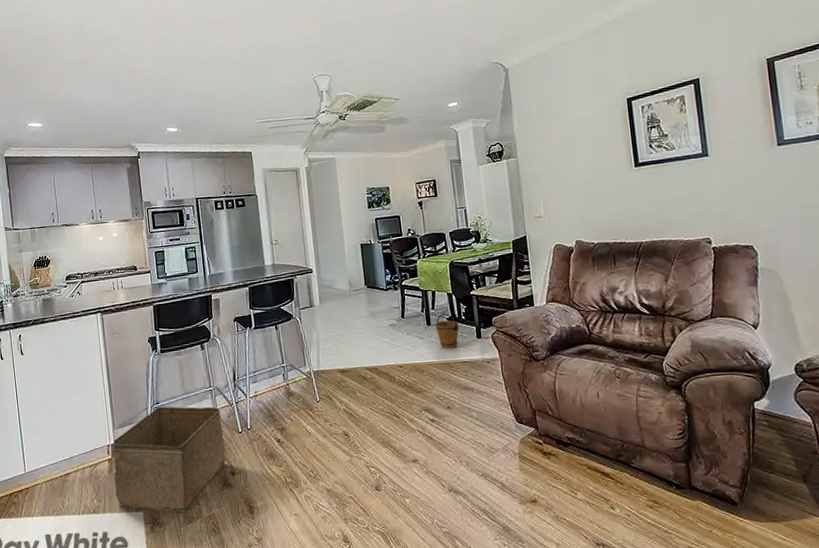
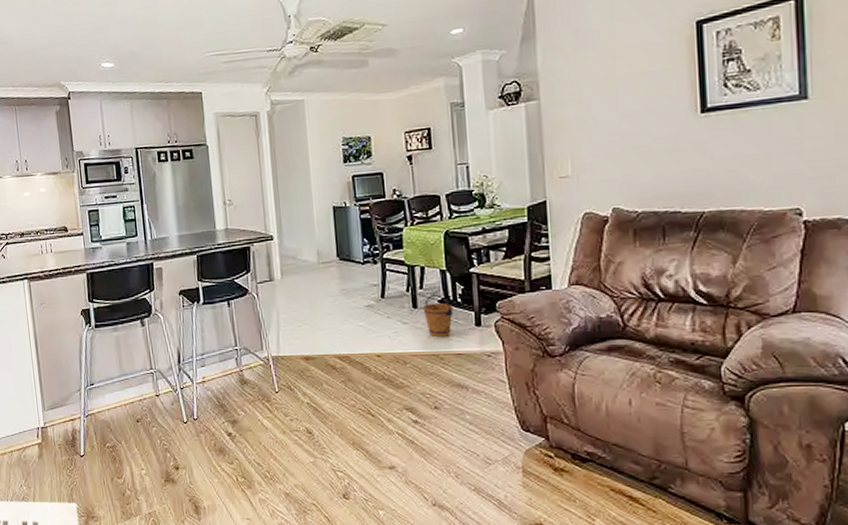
storage bin: present [111,406,226,512] -> none [41,388,169,507]

